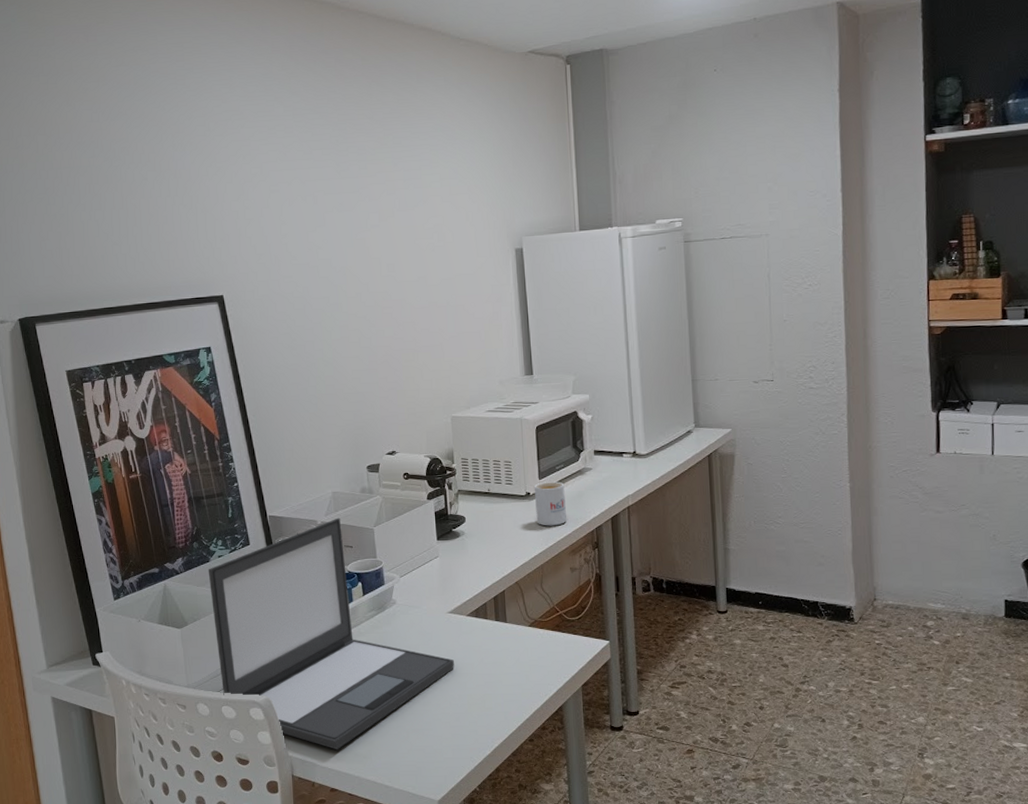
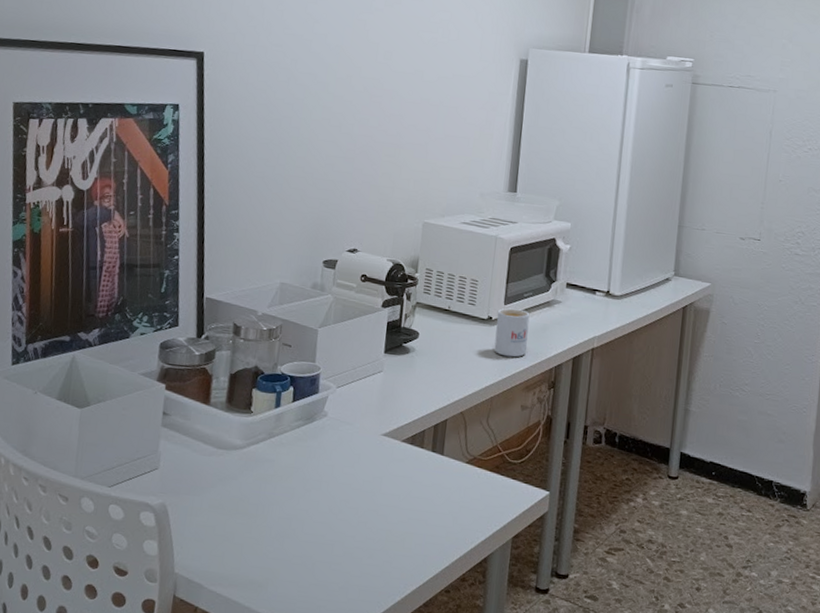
laptop: present [208,517,454,750] -> none [114,311,379,574]

